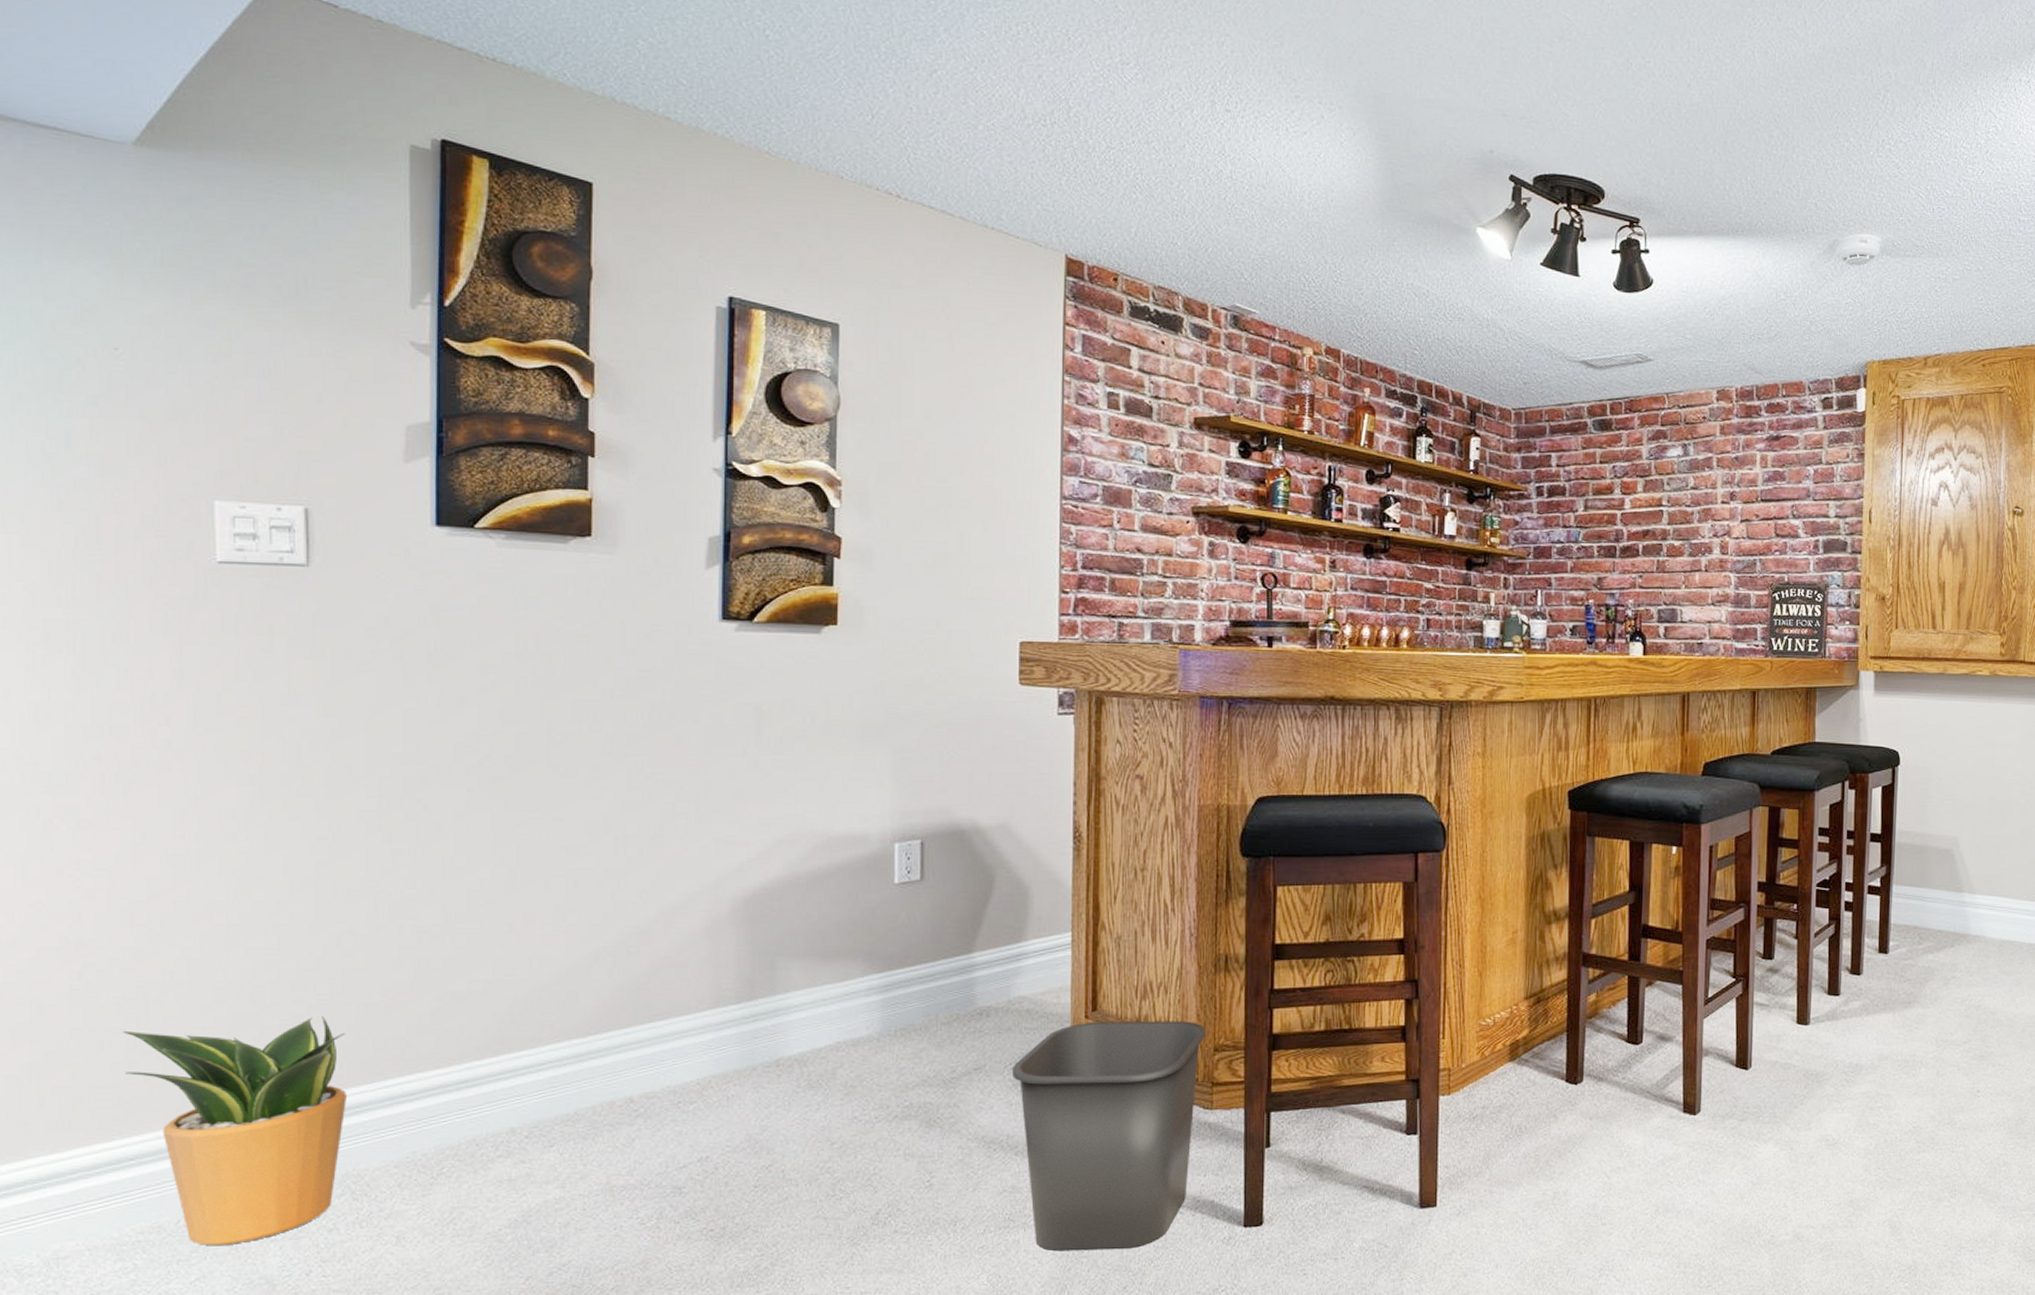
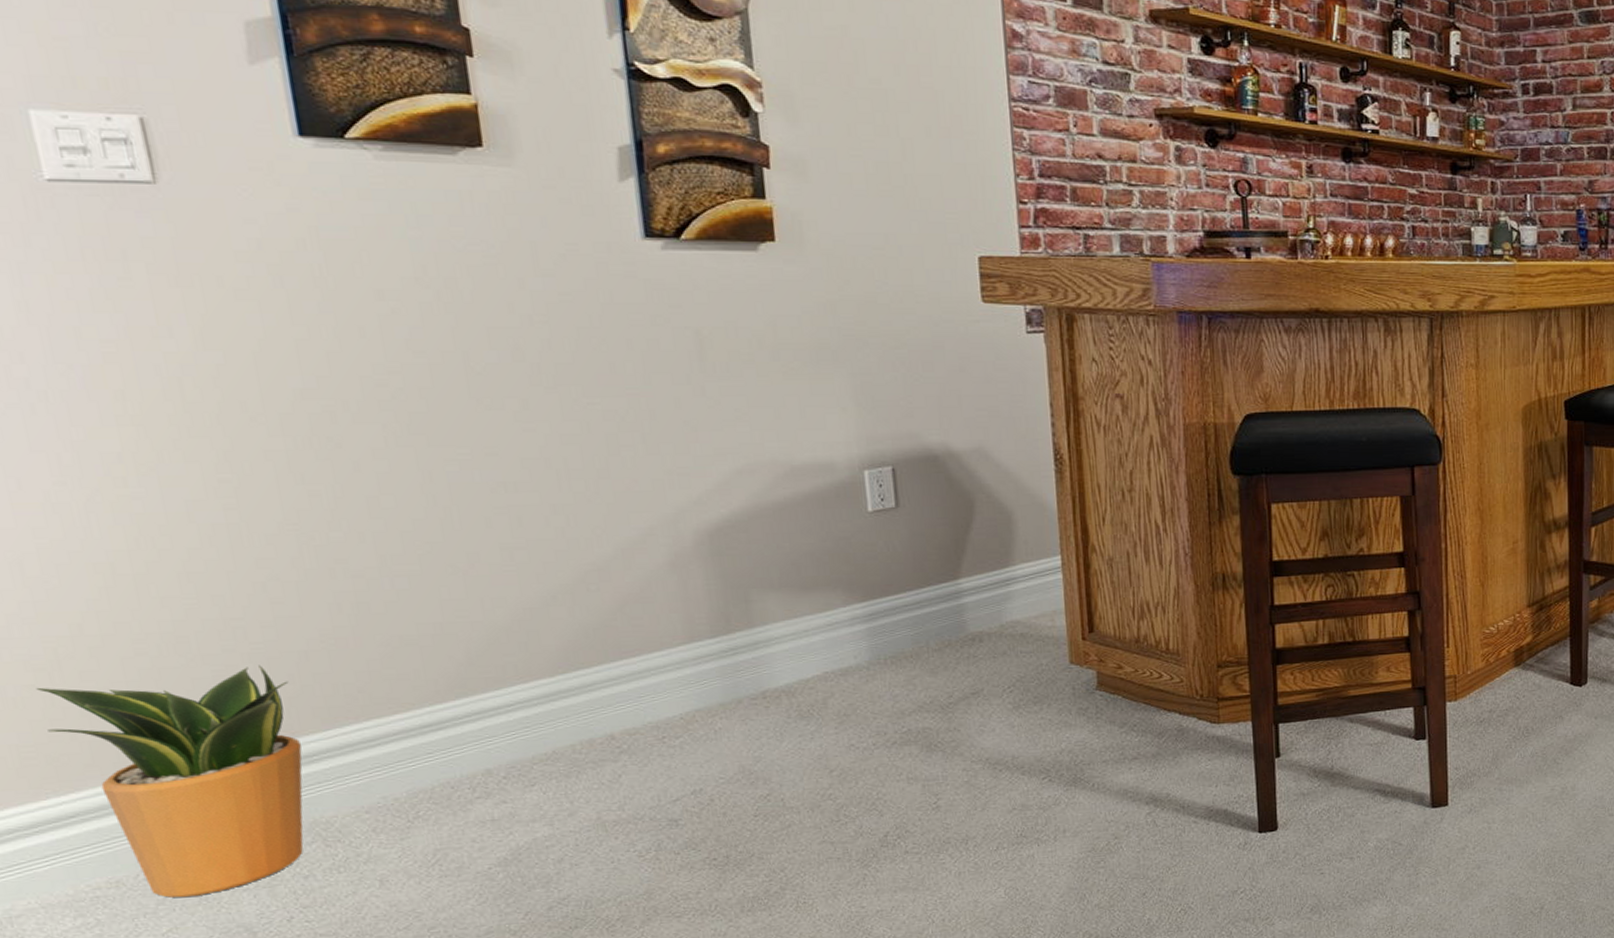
waste bin: present [1012,1021,1206,1250] -> none [1011,639,1208,863]

